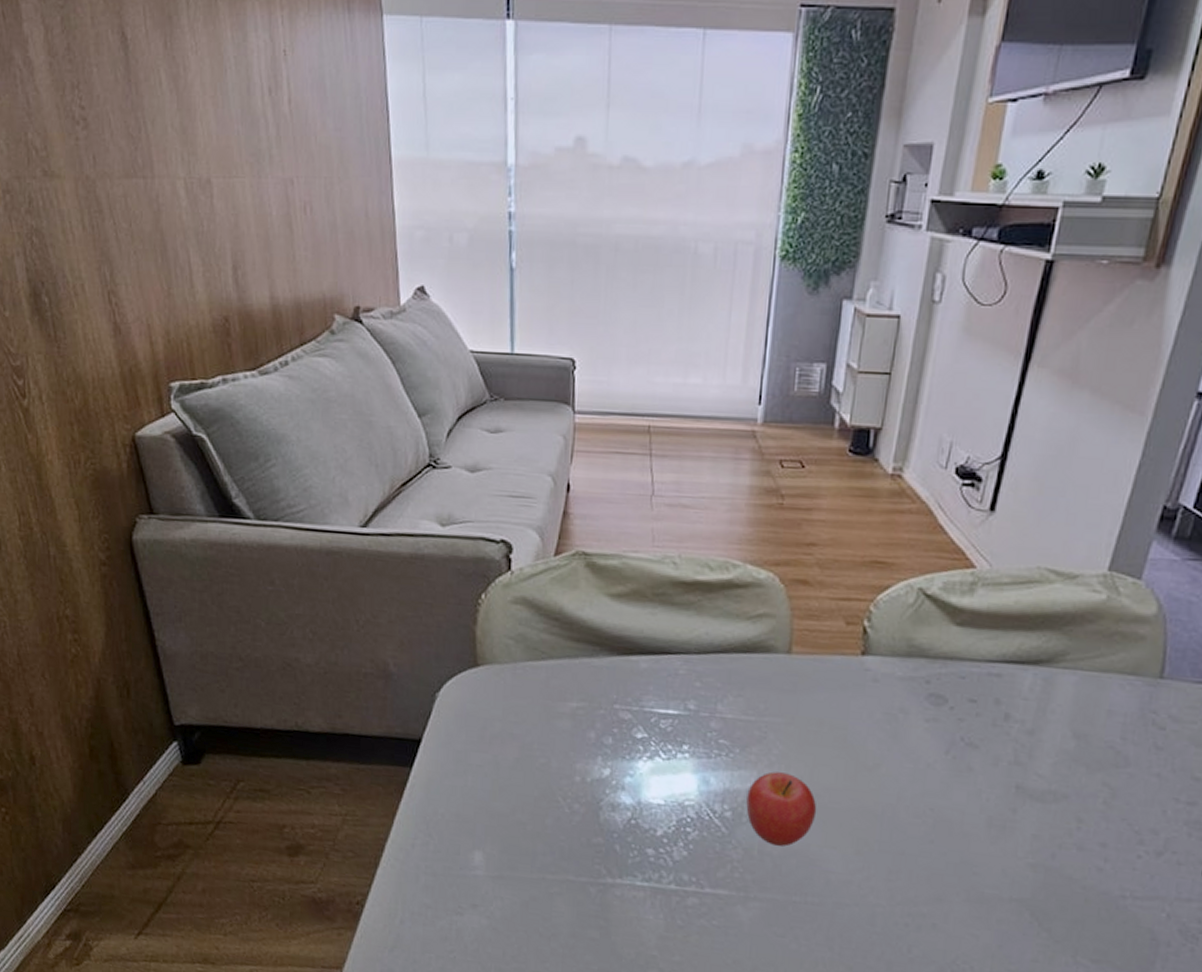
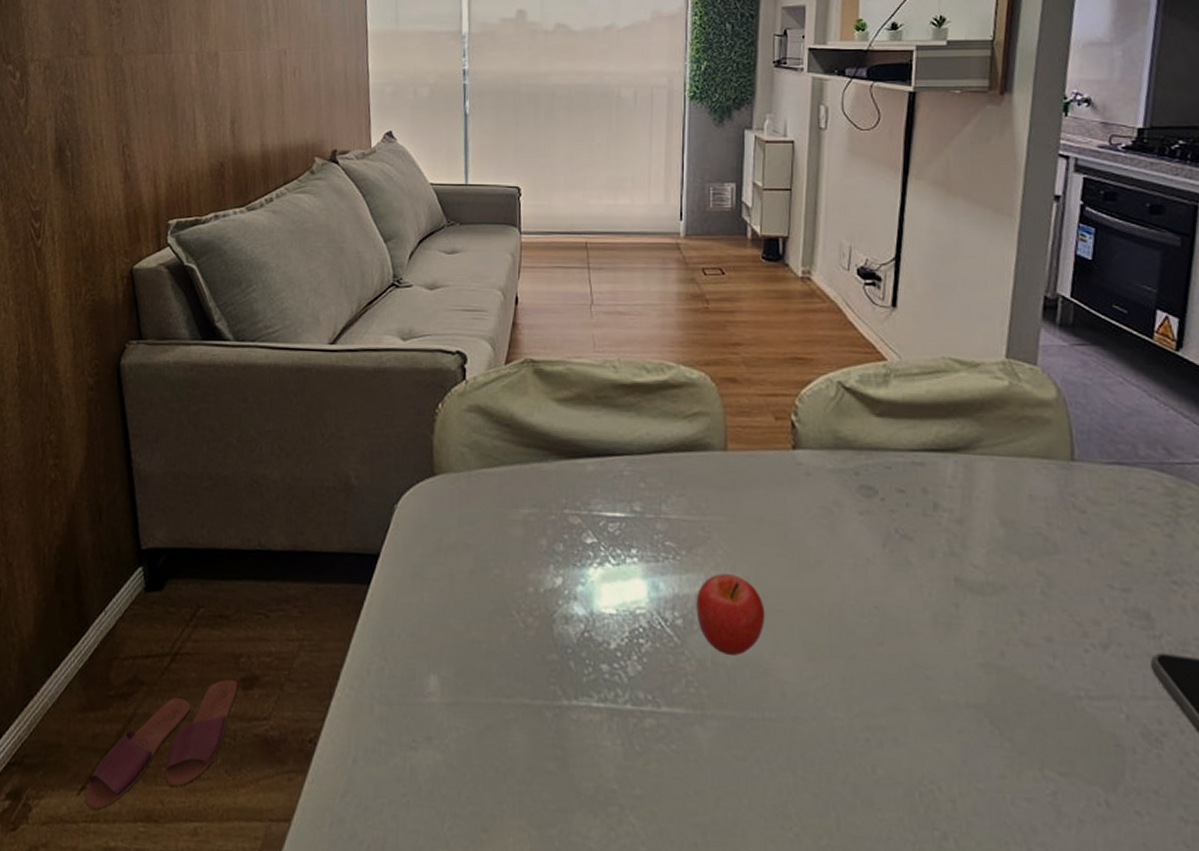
slippers: none [142,846,283,952] -> present [84,679,237,810]

